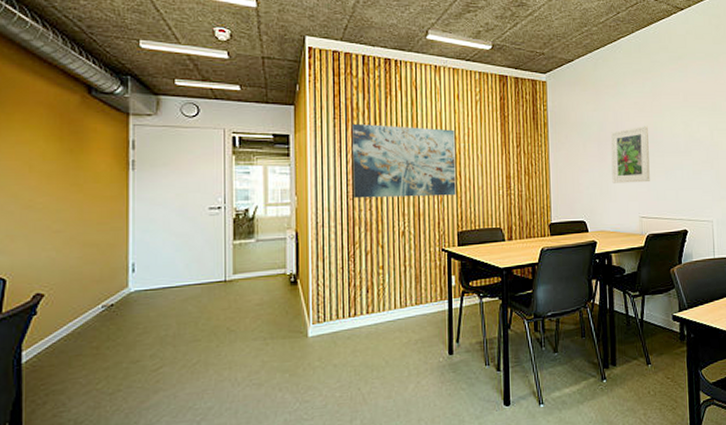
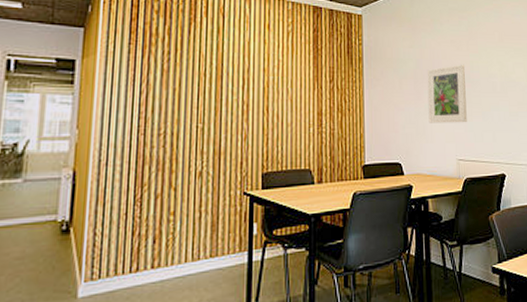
wall art: present [352,123,456,199] -> none [146,50,263,134]

